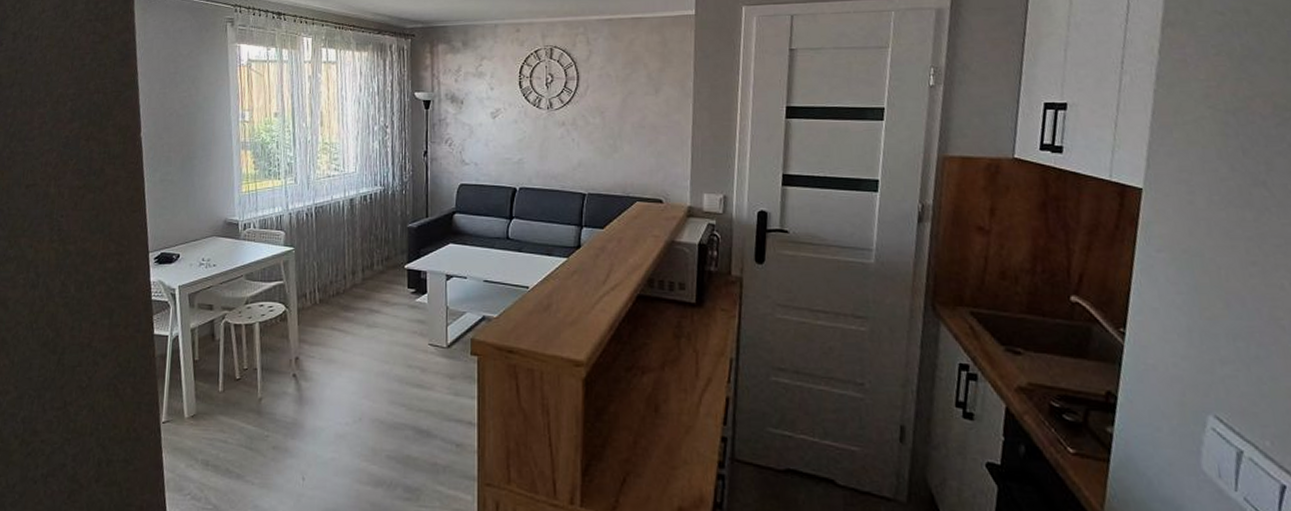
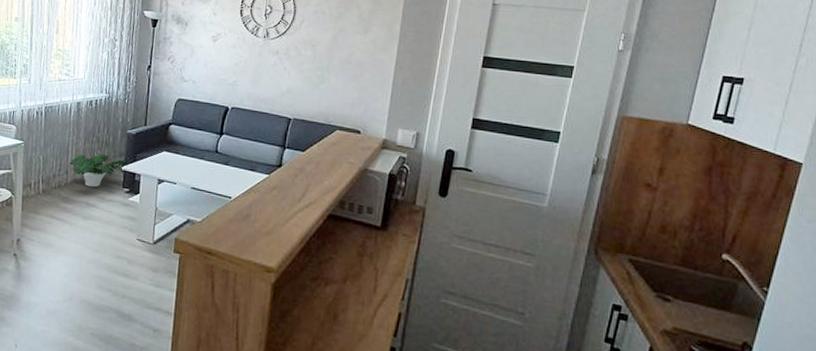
potted plant: none [347,253,412,291] -> present [69,154,129,188]

